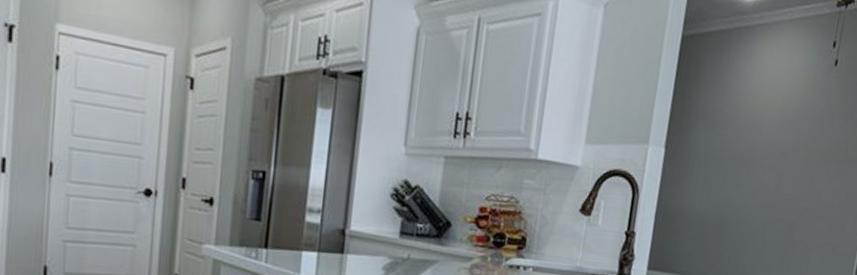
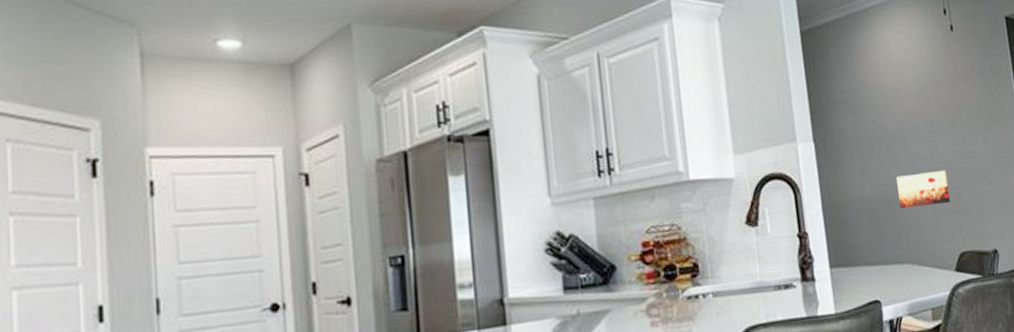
wall art: none [730,198,787,235] -> present [896,170,951,208]

